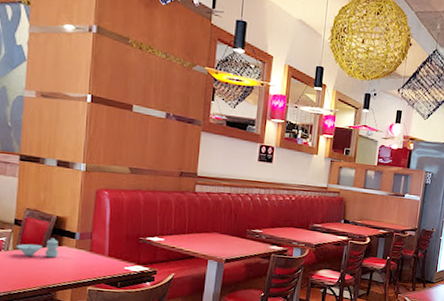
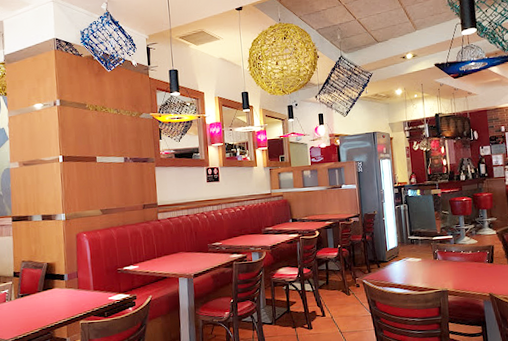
salt and pepper shaker set: present [17,238,59,258] -> none [18,283,53,303]

